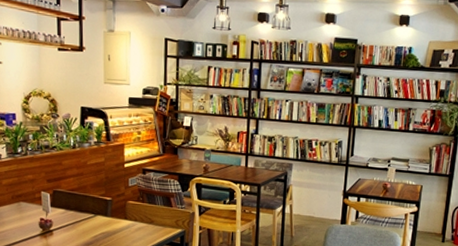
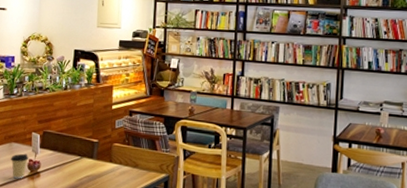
coffee cup: none [21,212,40,238] -> present [11,153,29,179]

